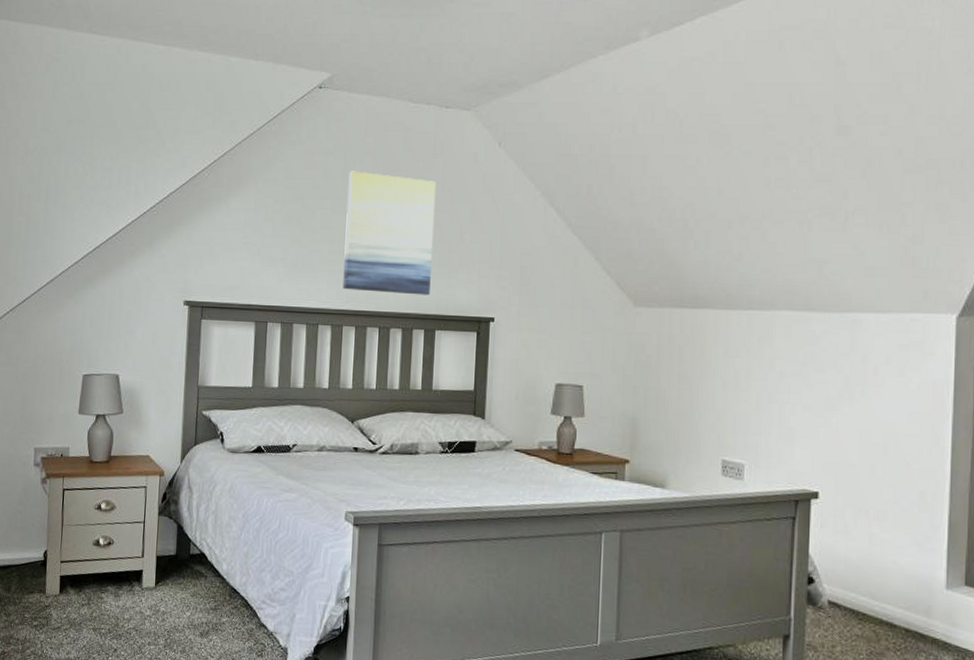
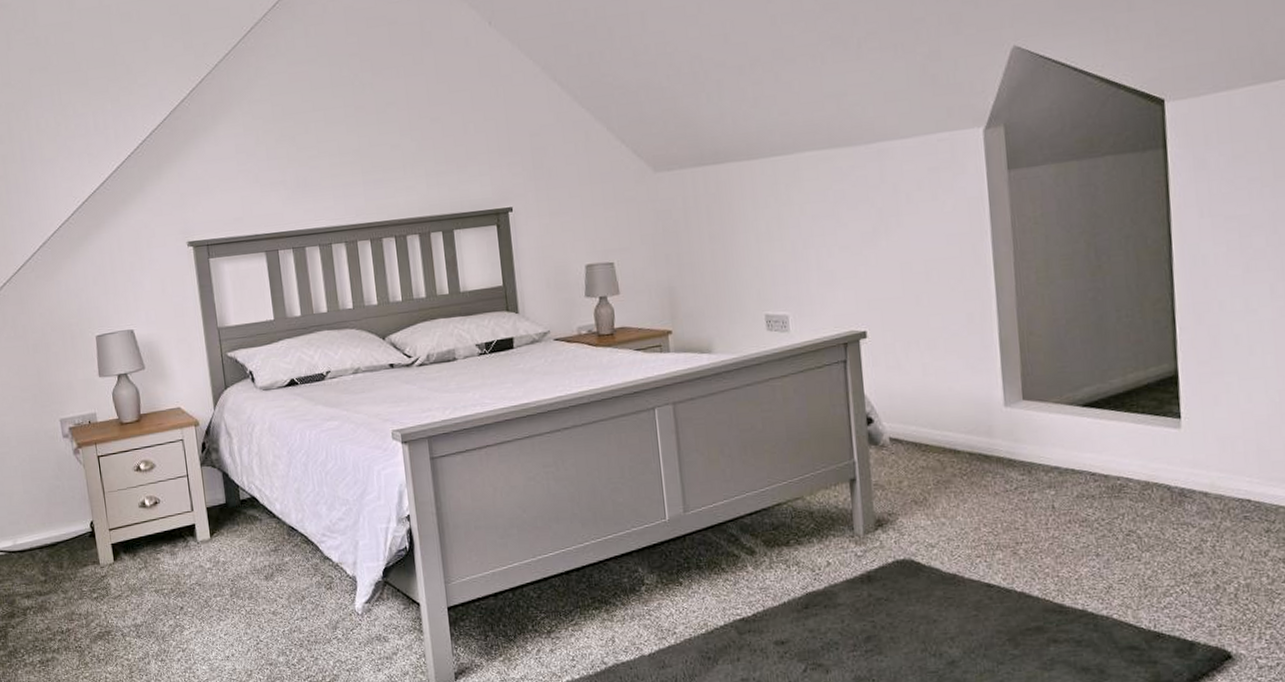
wall art: present [343,171,437,296] -> none [337,73,442,203]

